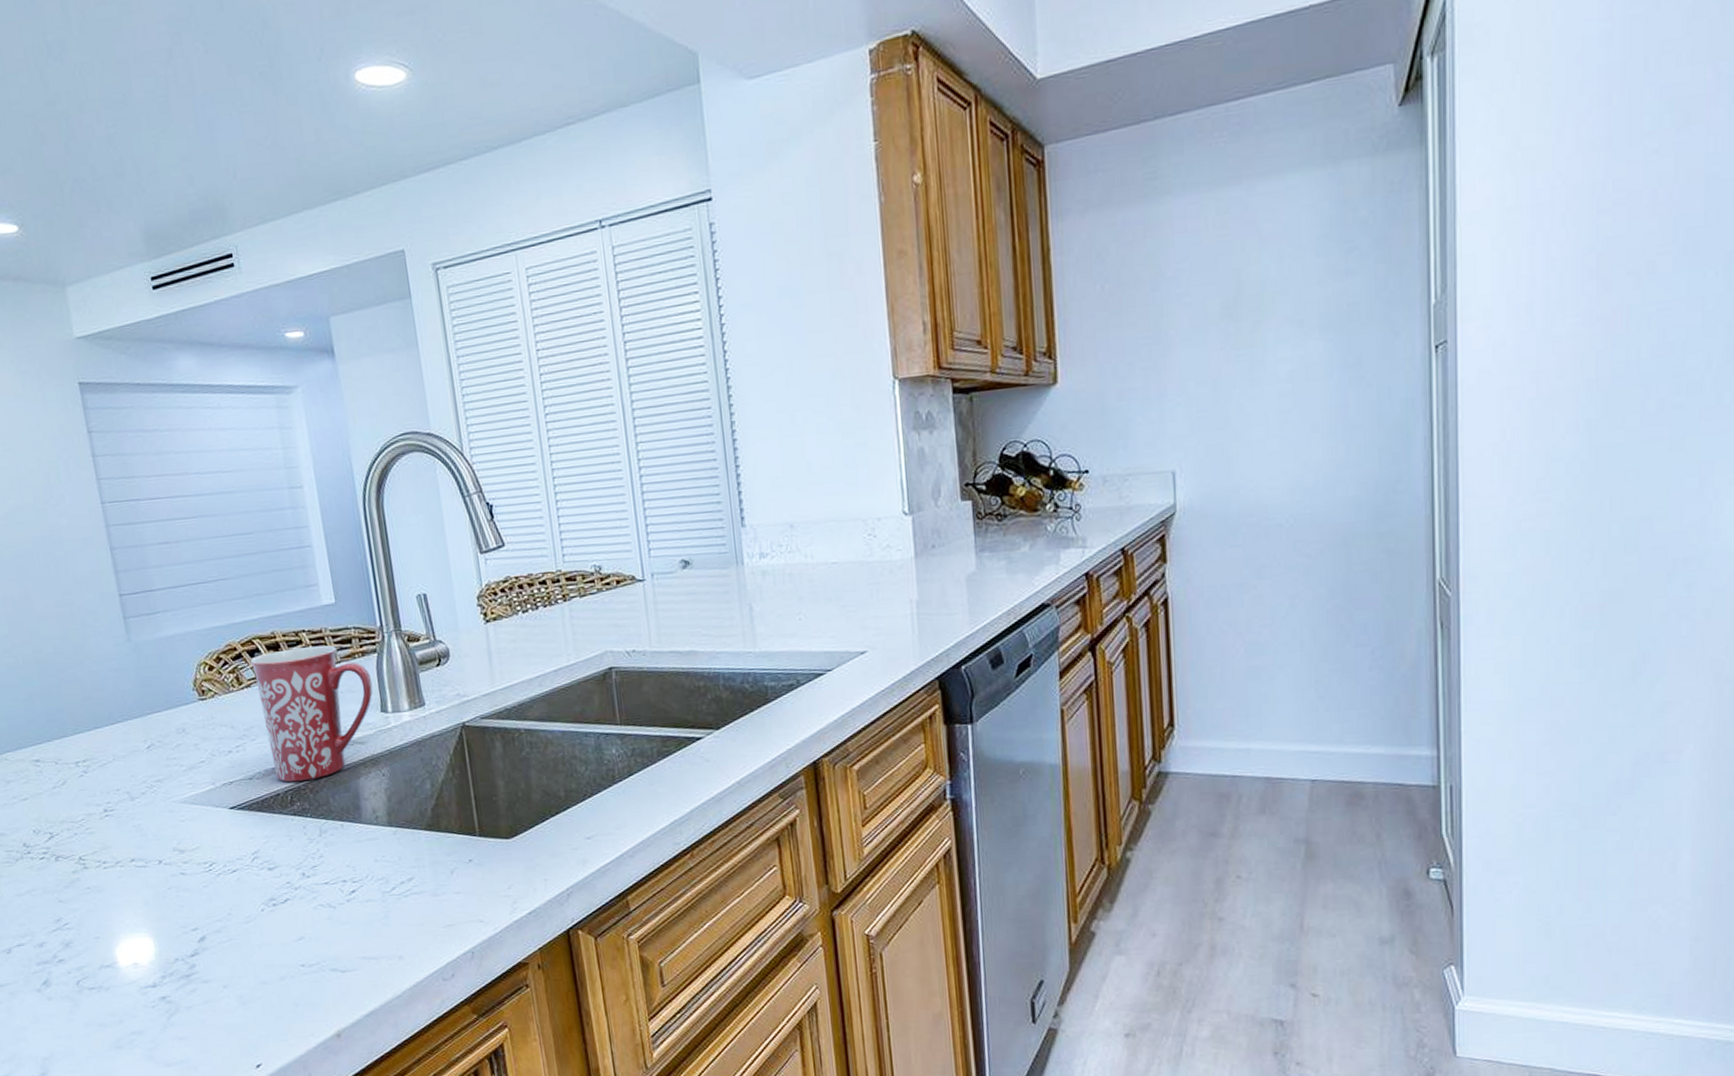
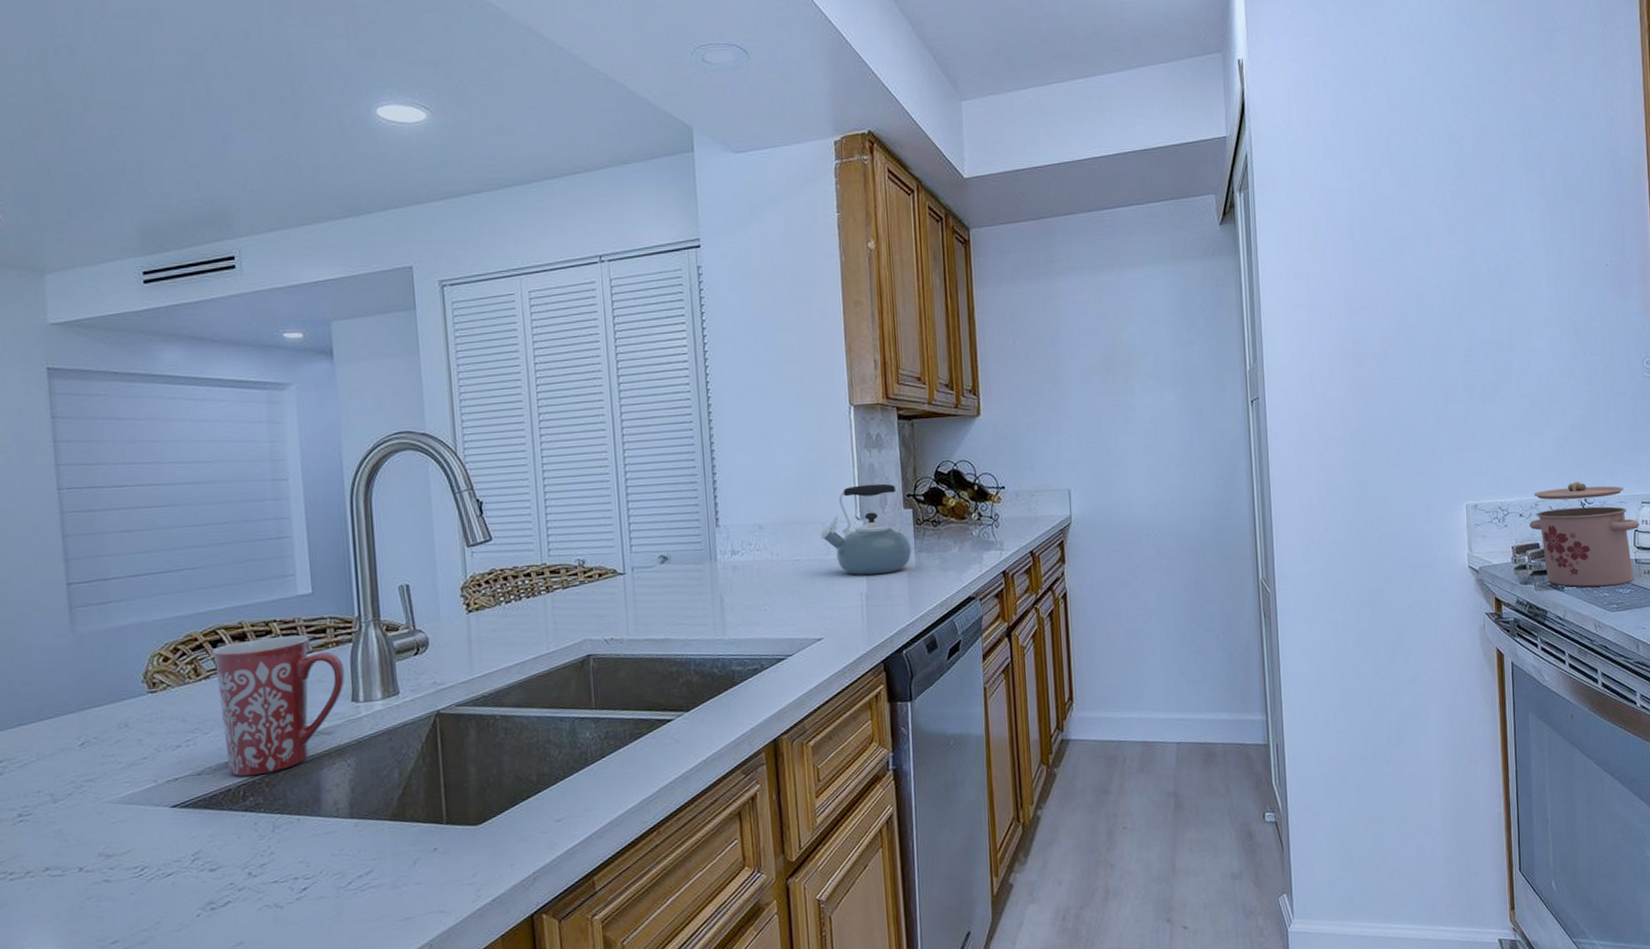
kettle: none [861,471,971,580] -> present [820,483,911,575]

